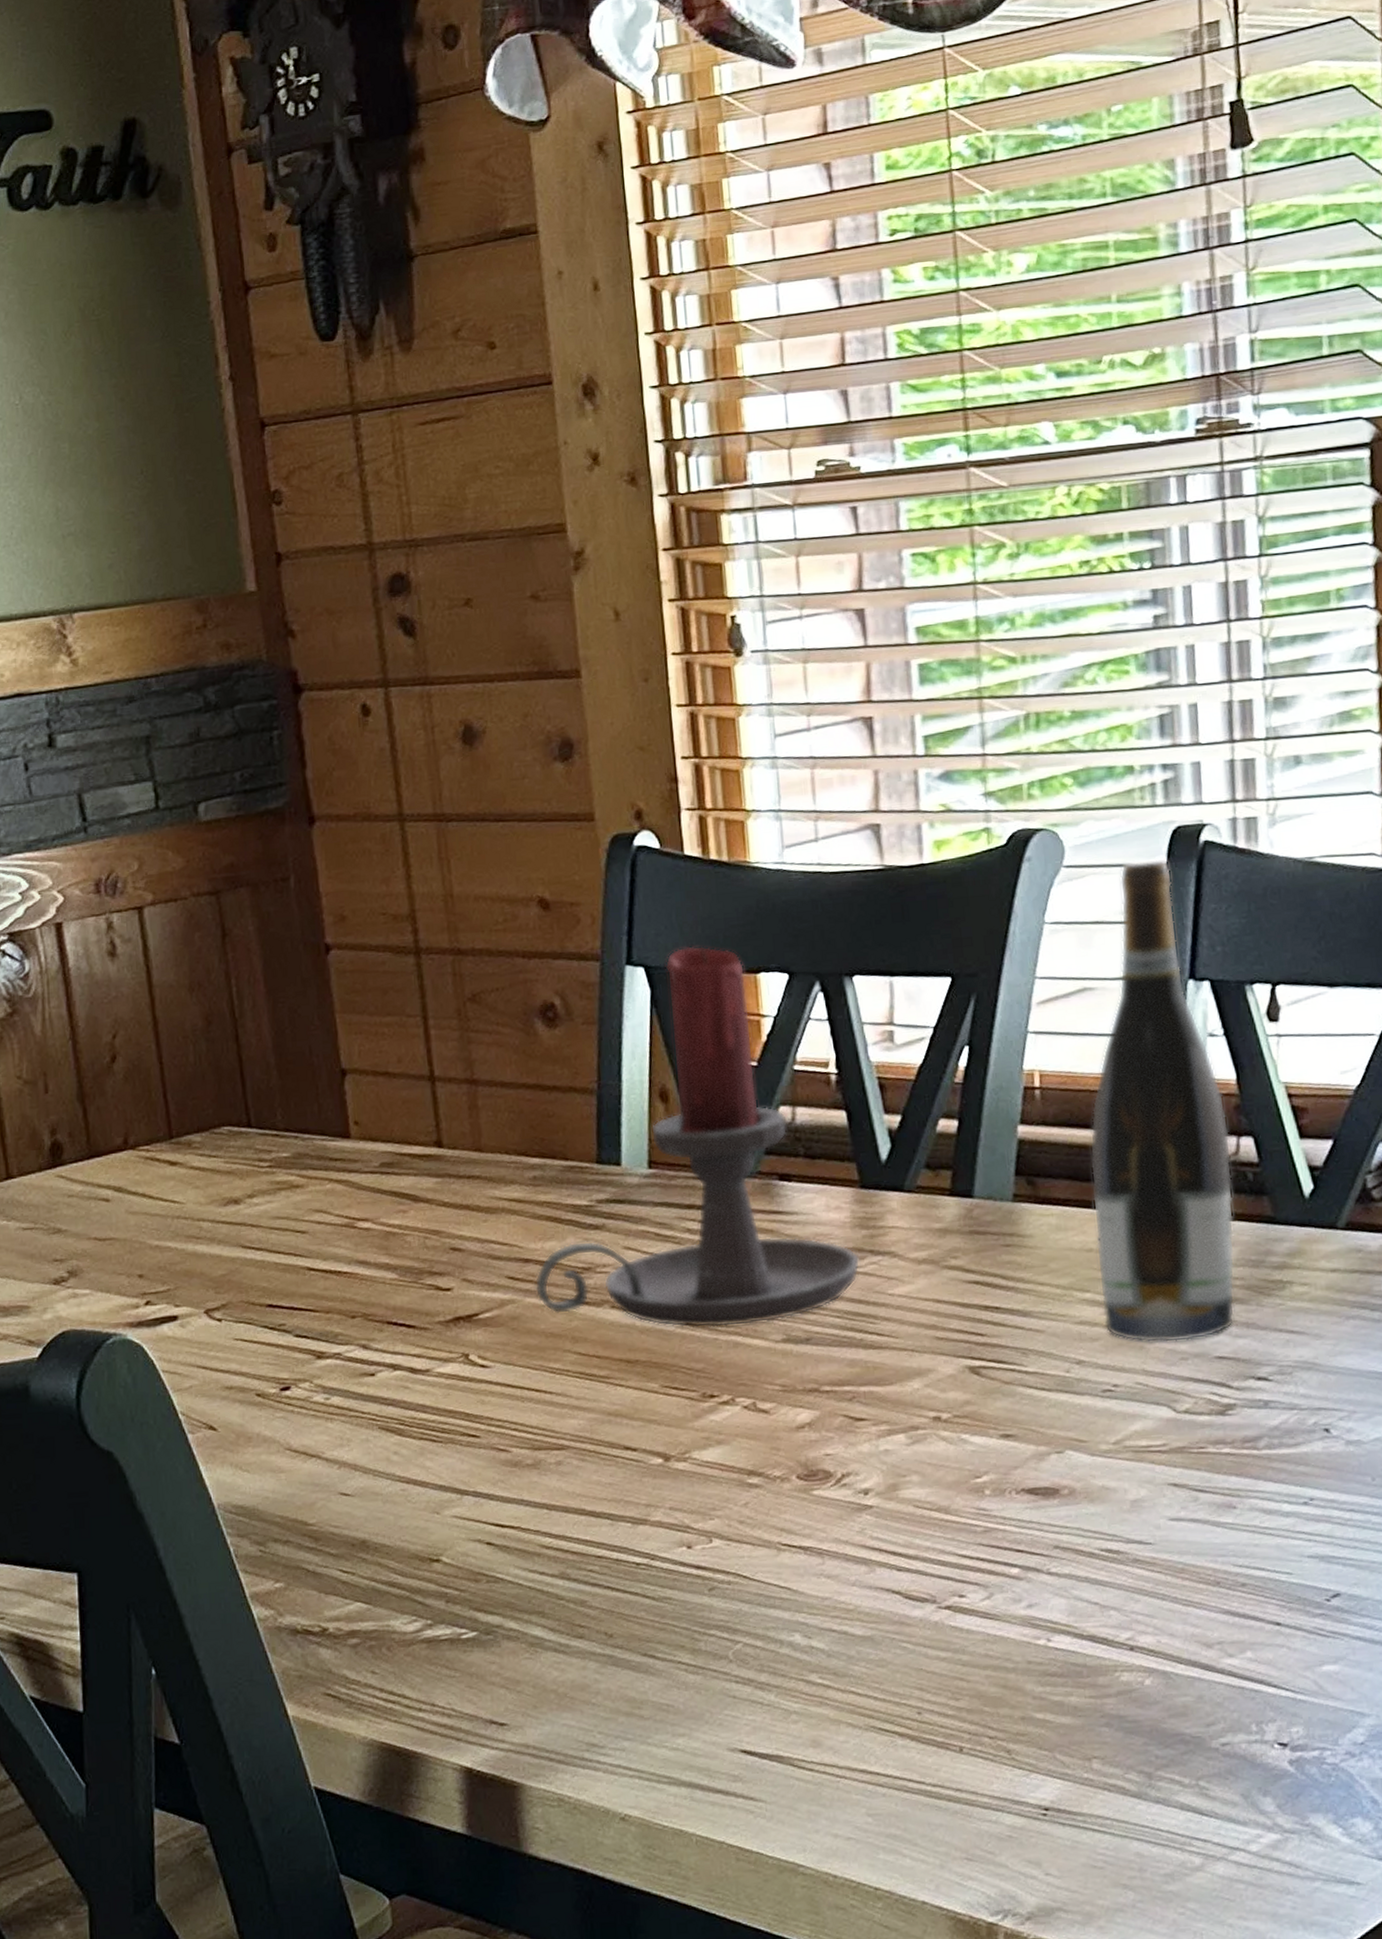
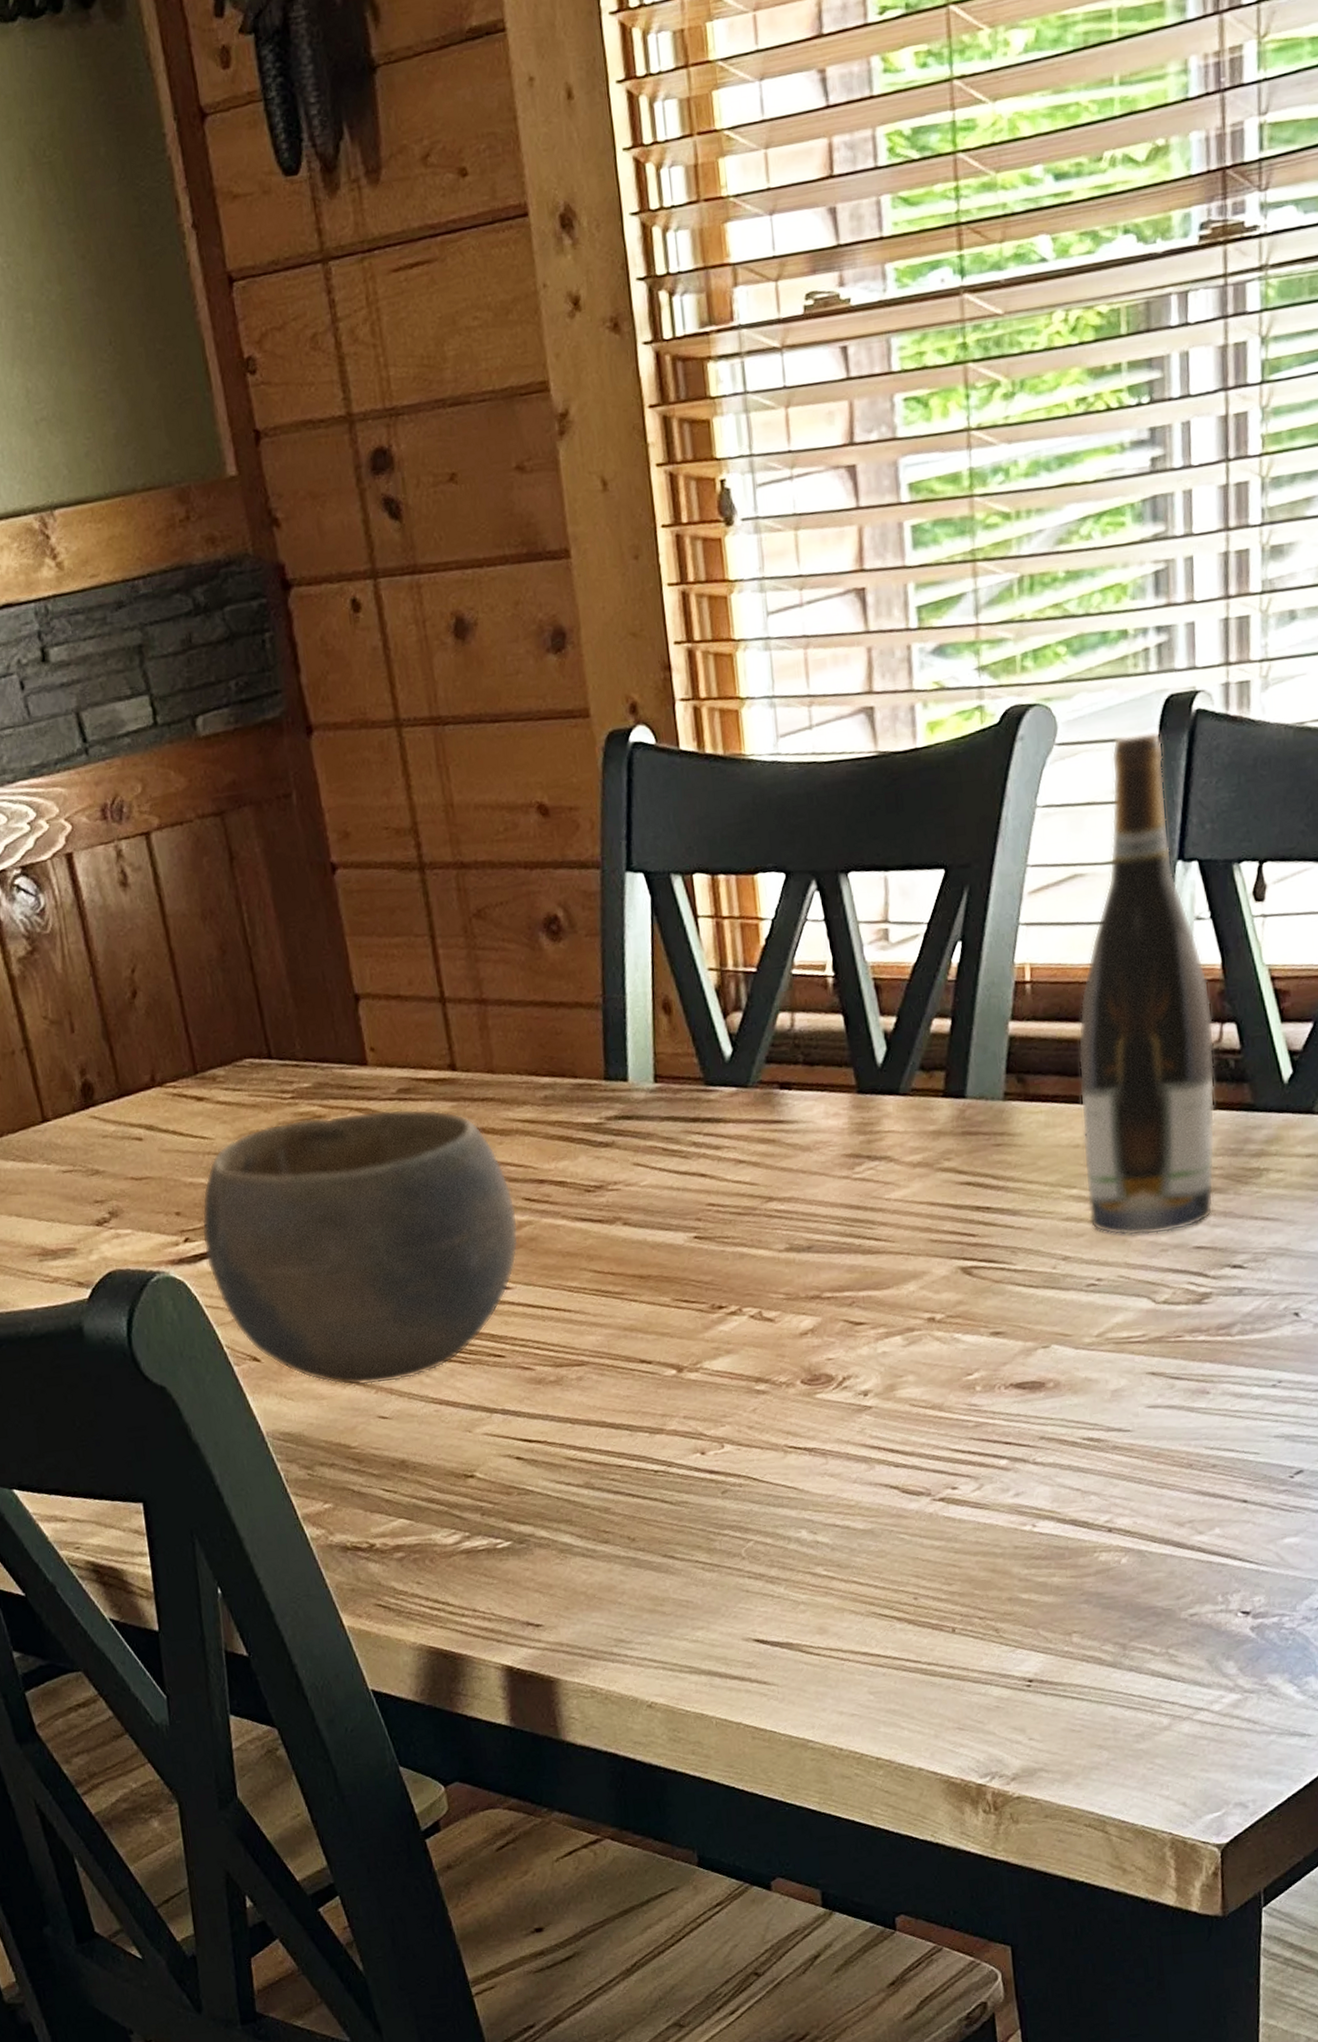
bowl: none [164,1182,500,1460] -> present [201,1108,519,1386]
candle holder: present [534,945,861,1328] -> none [550,847,859,1242]

